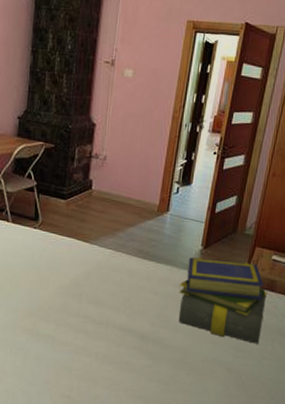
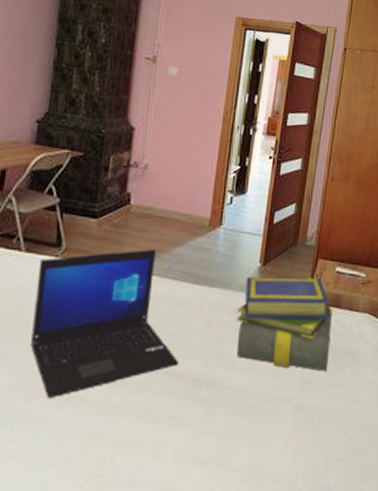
laptop: none [18,227,130,335] -> present [31,250,178,398]

